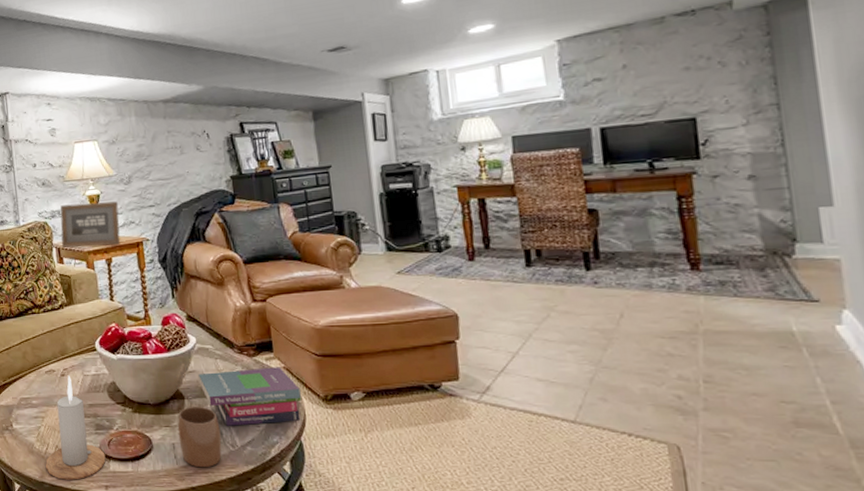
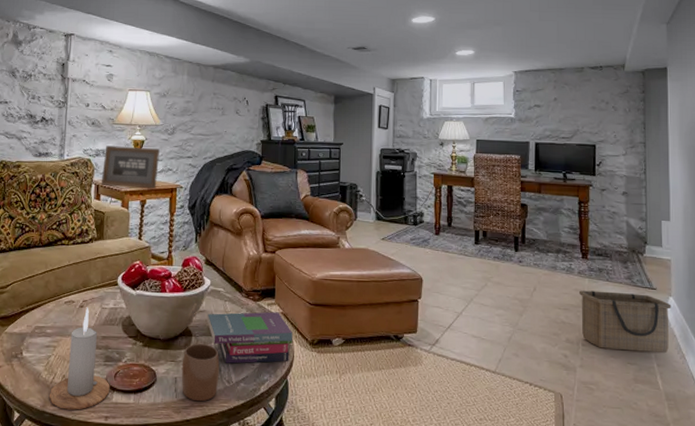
basket: none [690,309,849,386] -> present [578,290,672,353]

